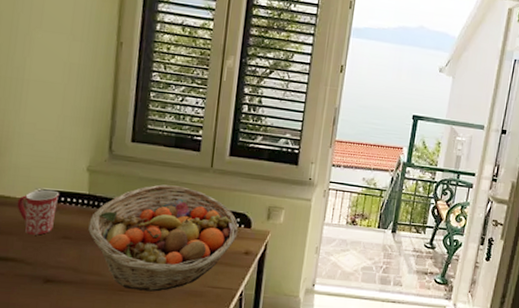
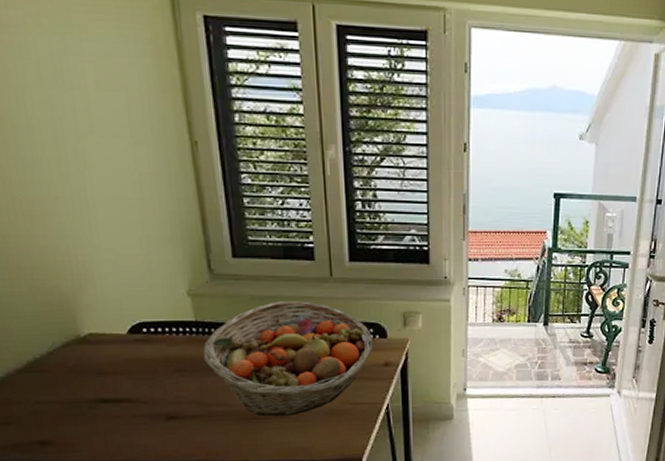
mug: present [17,189,60,235] -> none [115,321,164,372]

